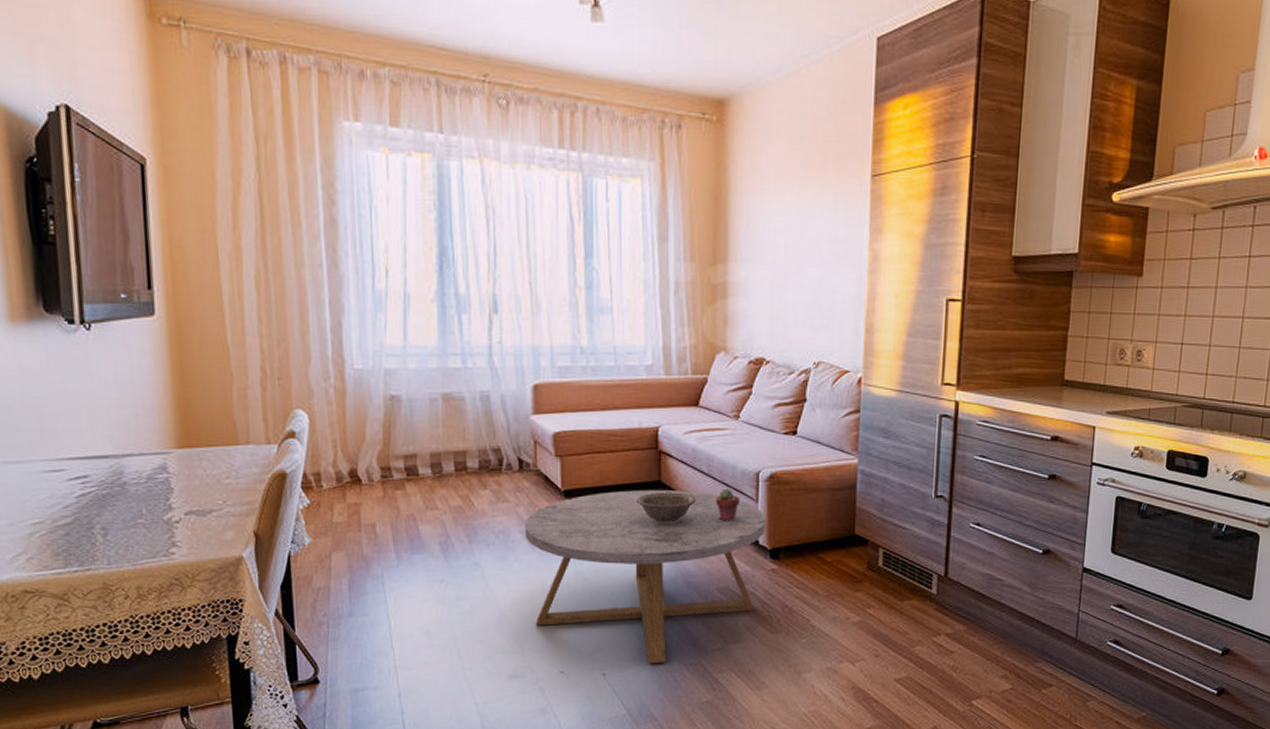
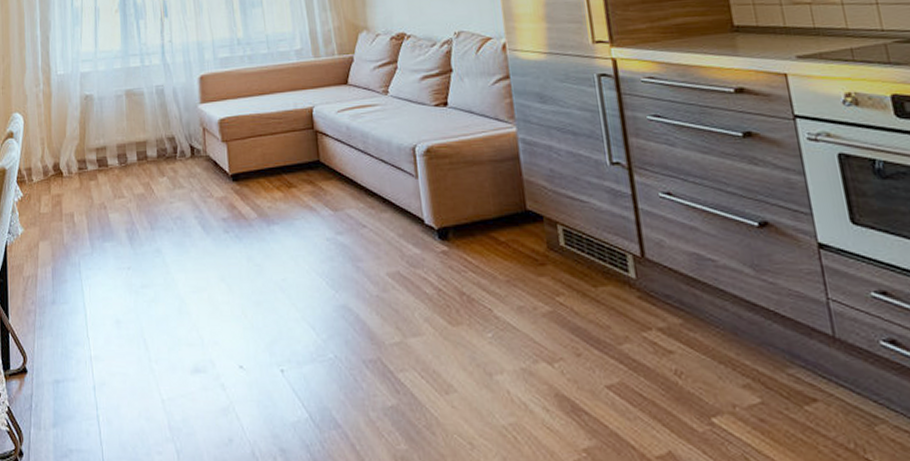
coffee table: present [524,490,766,664] -> none [198,169,430,360]
decorative bowl: present [637,492,696,525] -> none [298,171,356,206]
potted succulent: present [715,488,740,521] -> none [374,165,400,200]

